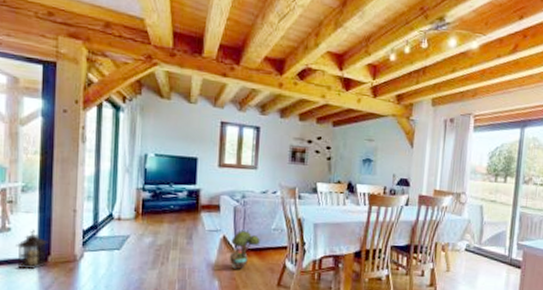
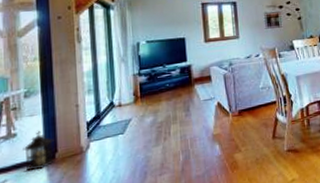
decorative tree: present [229,230,260,269] -> none [225,94,251,131]

